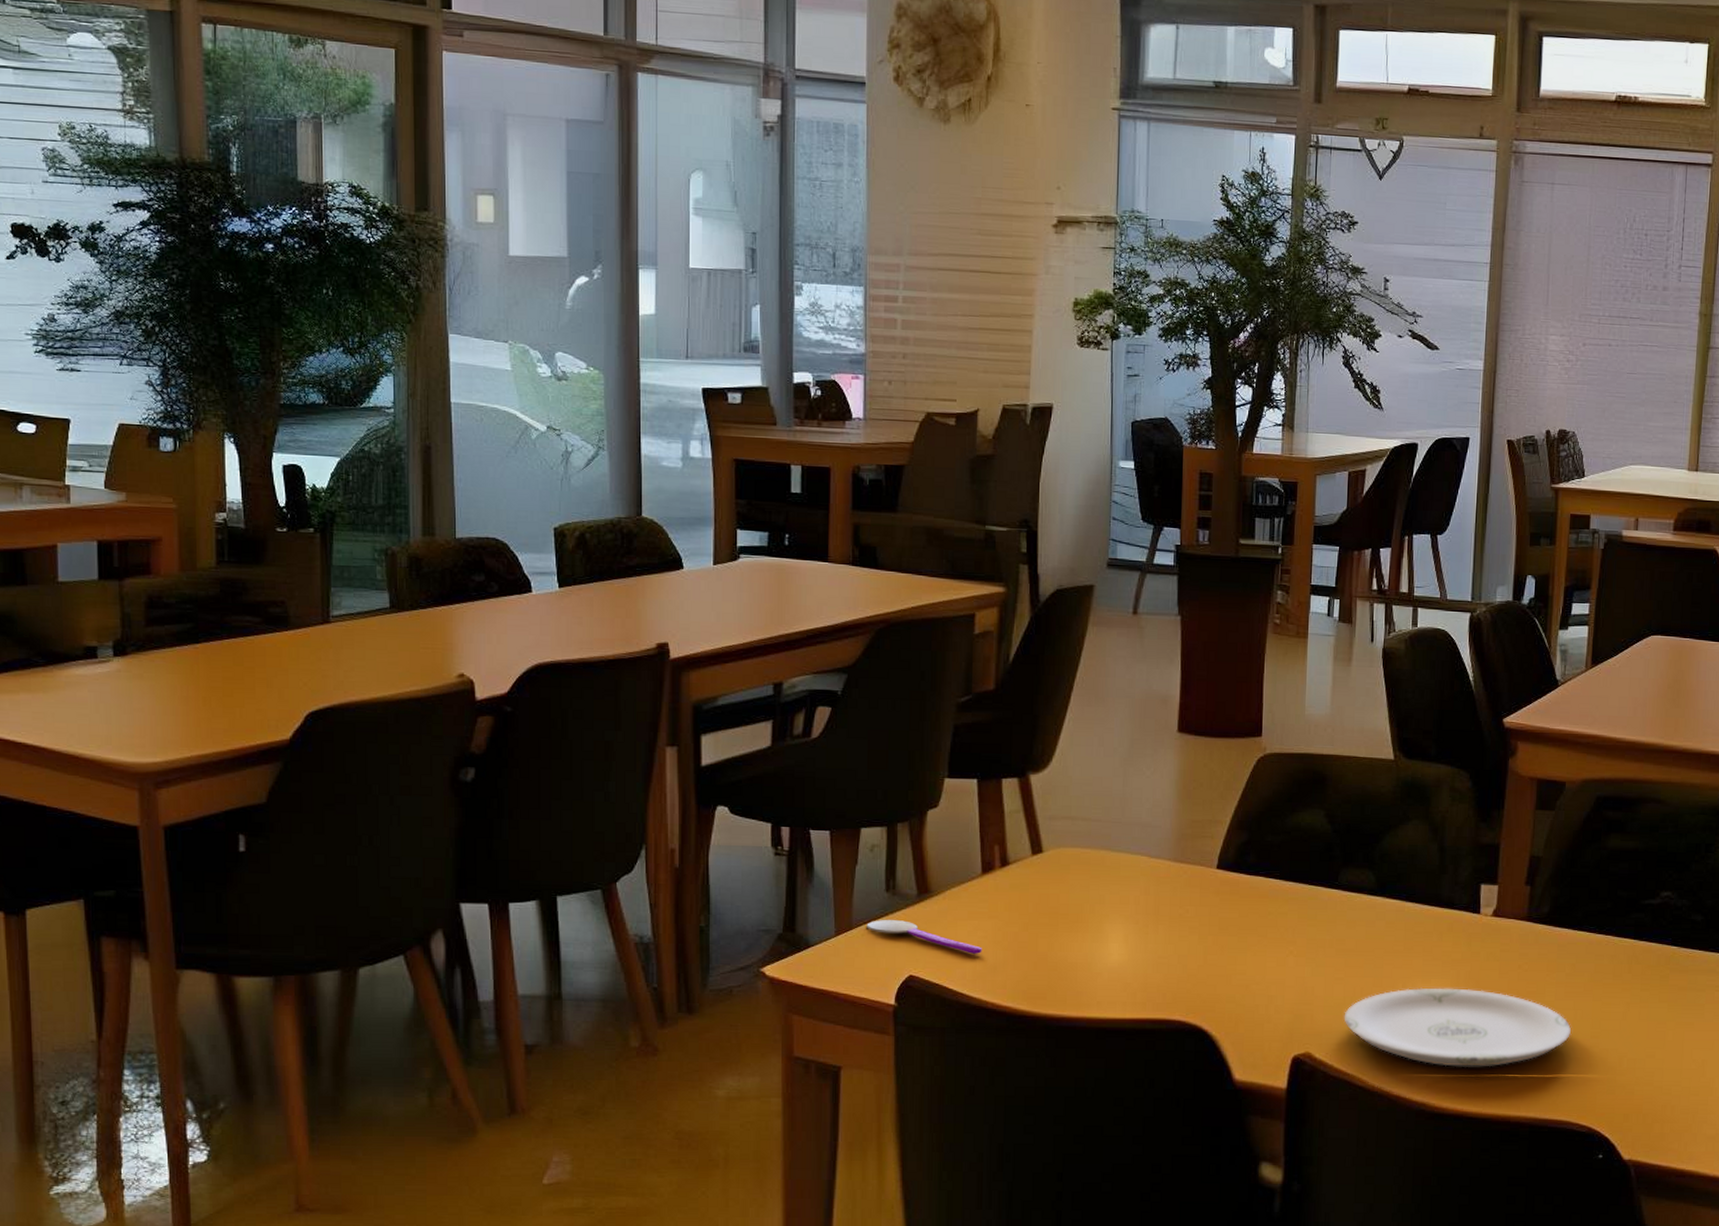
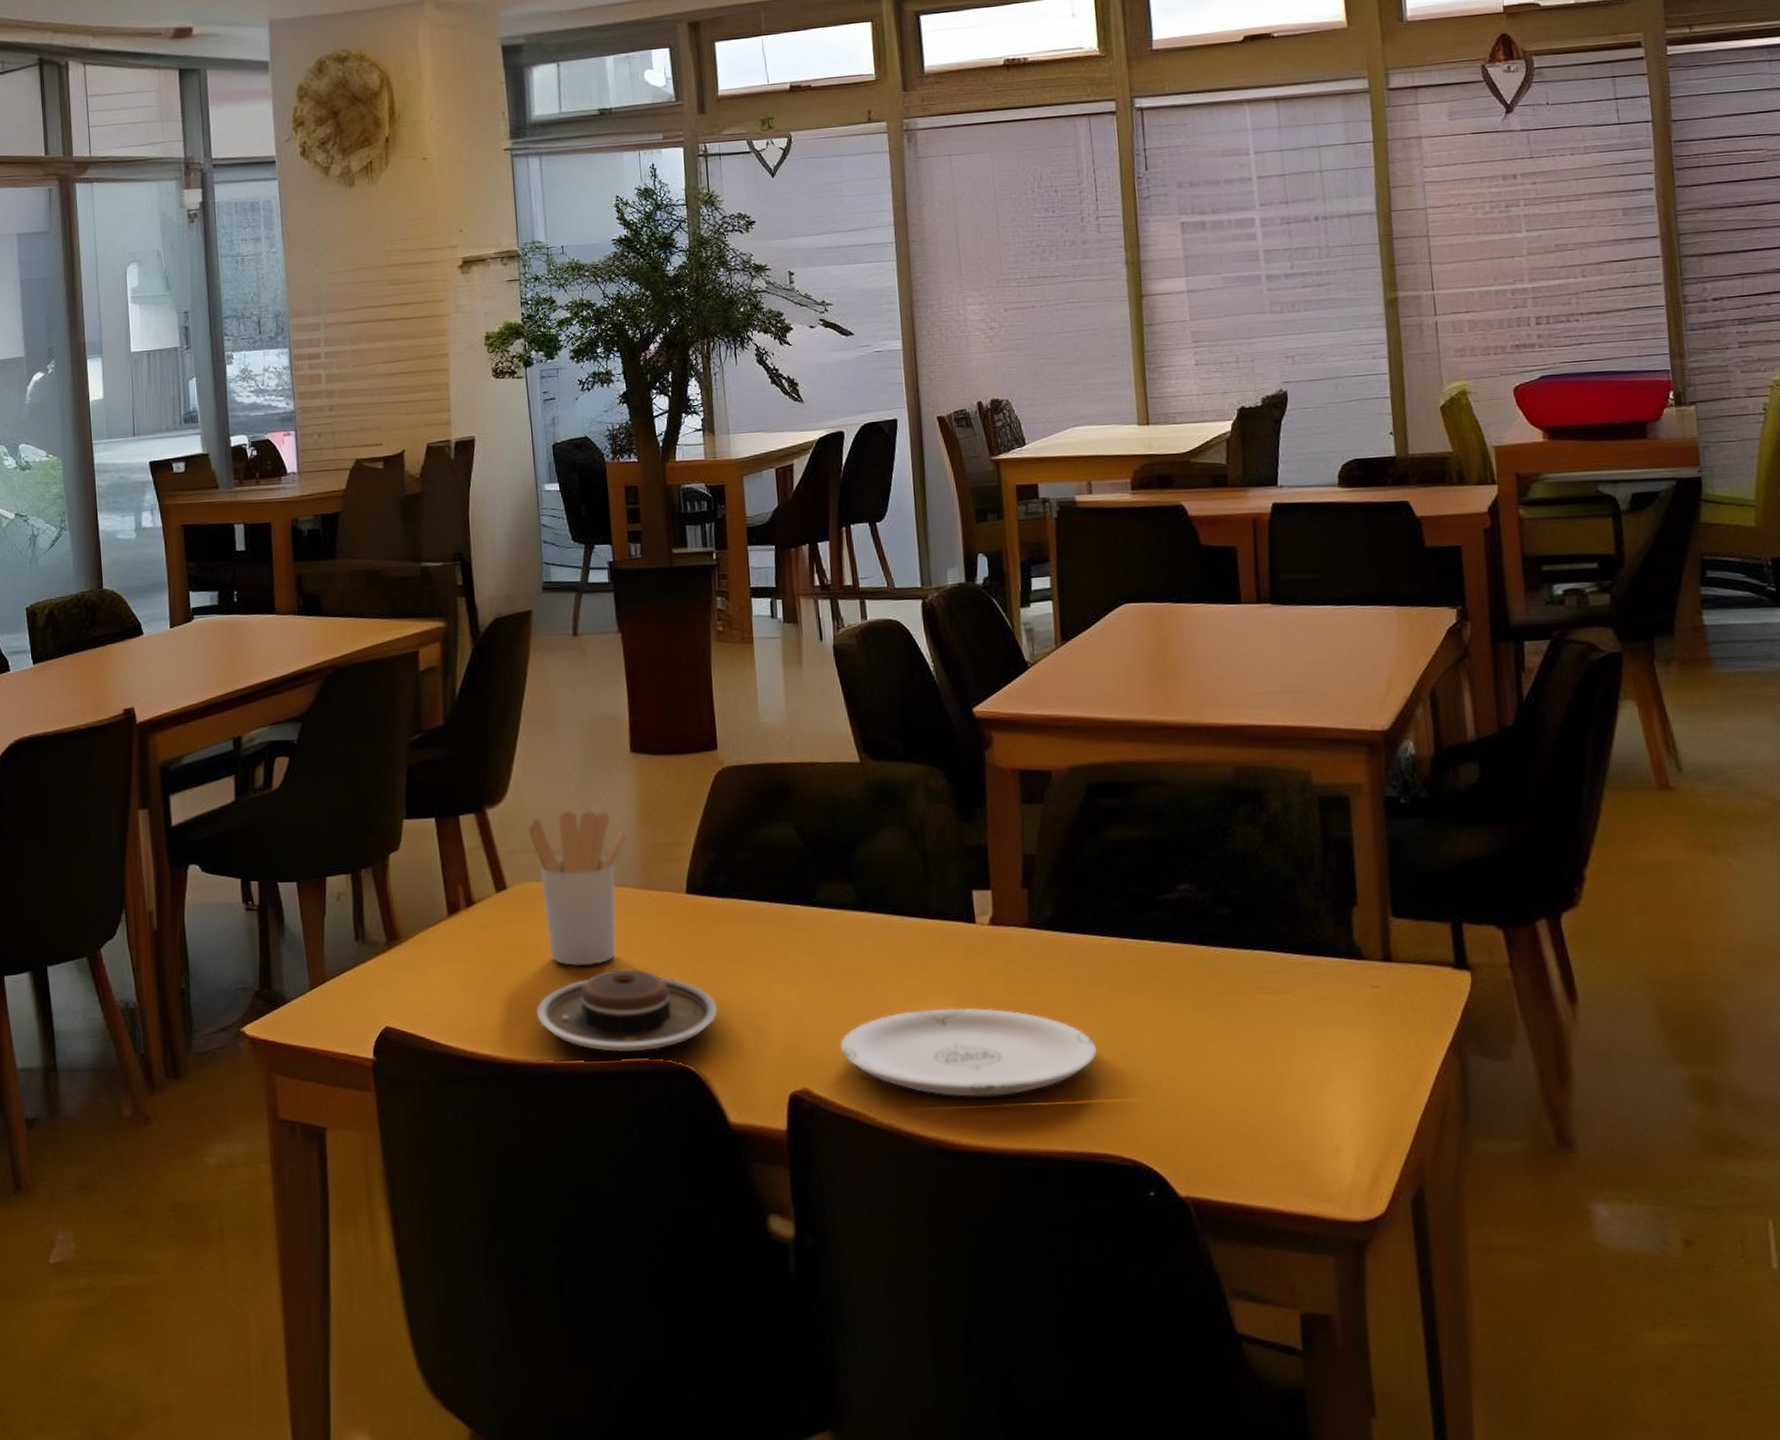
spoon: present [867,919,982,954] -> none [339,969,455,1000]
plate: none [1061,934,1234,1012] -> present [536,968,717,1052]
utensil holder: none [1069,783,1167,929] -> present [528,810,628,966]

